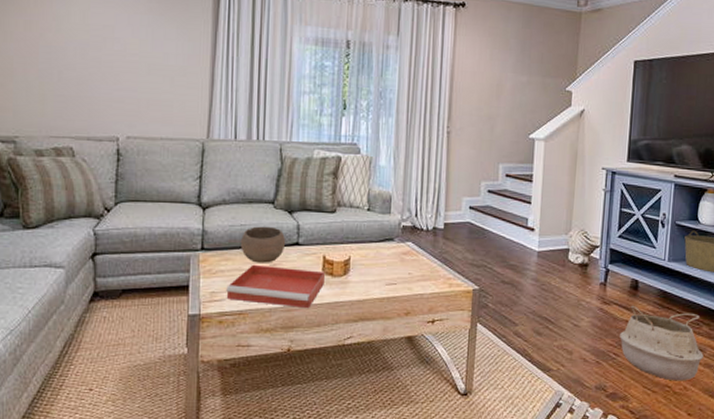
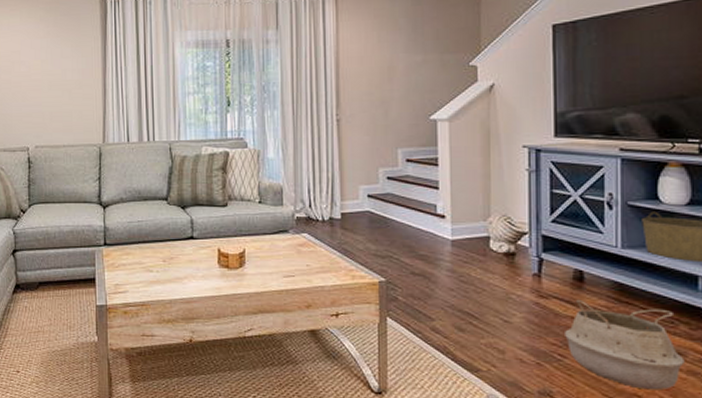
tray: present [226,264,325,309] -> none [129,258,221,301]
bowl: present [241,226,286,263] -> none [139,222,181,257]

